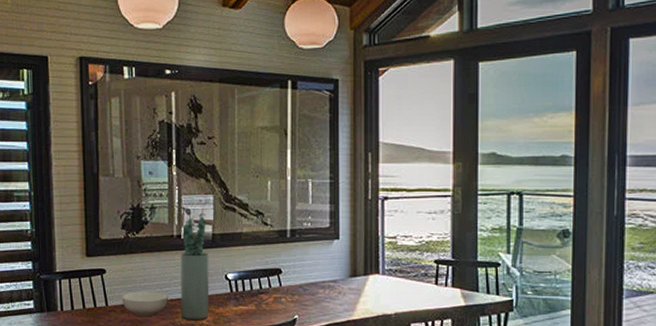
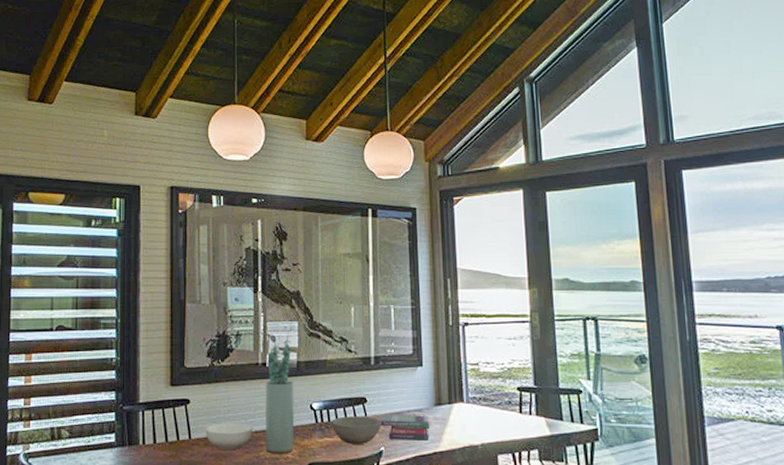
bowl: none [246,286,297,312] -> present [331,416,382,444]
books: none [295,285,345,310] -> present [381,415,430,441]

